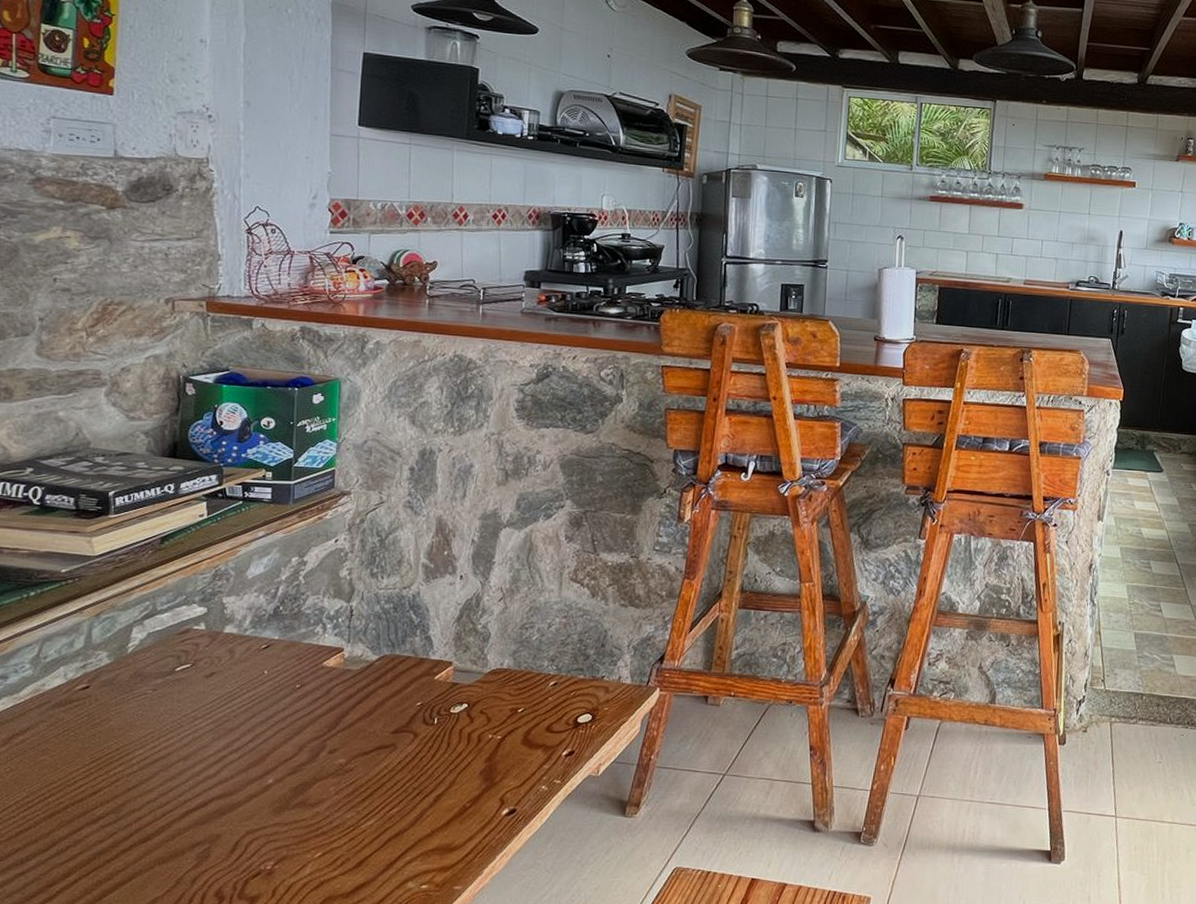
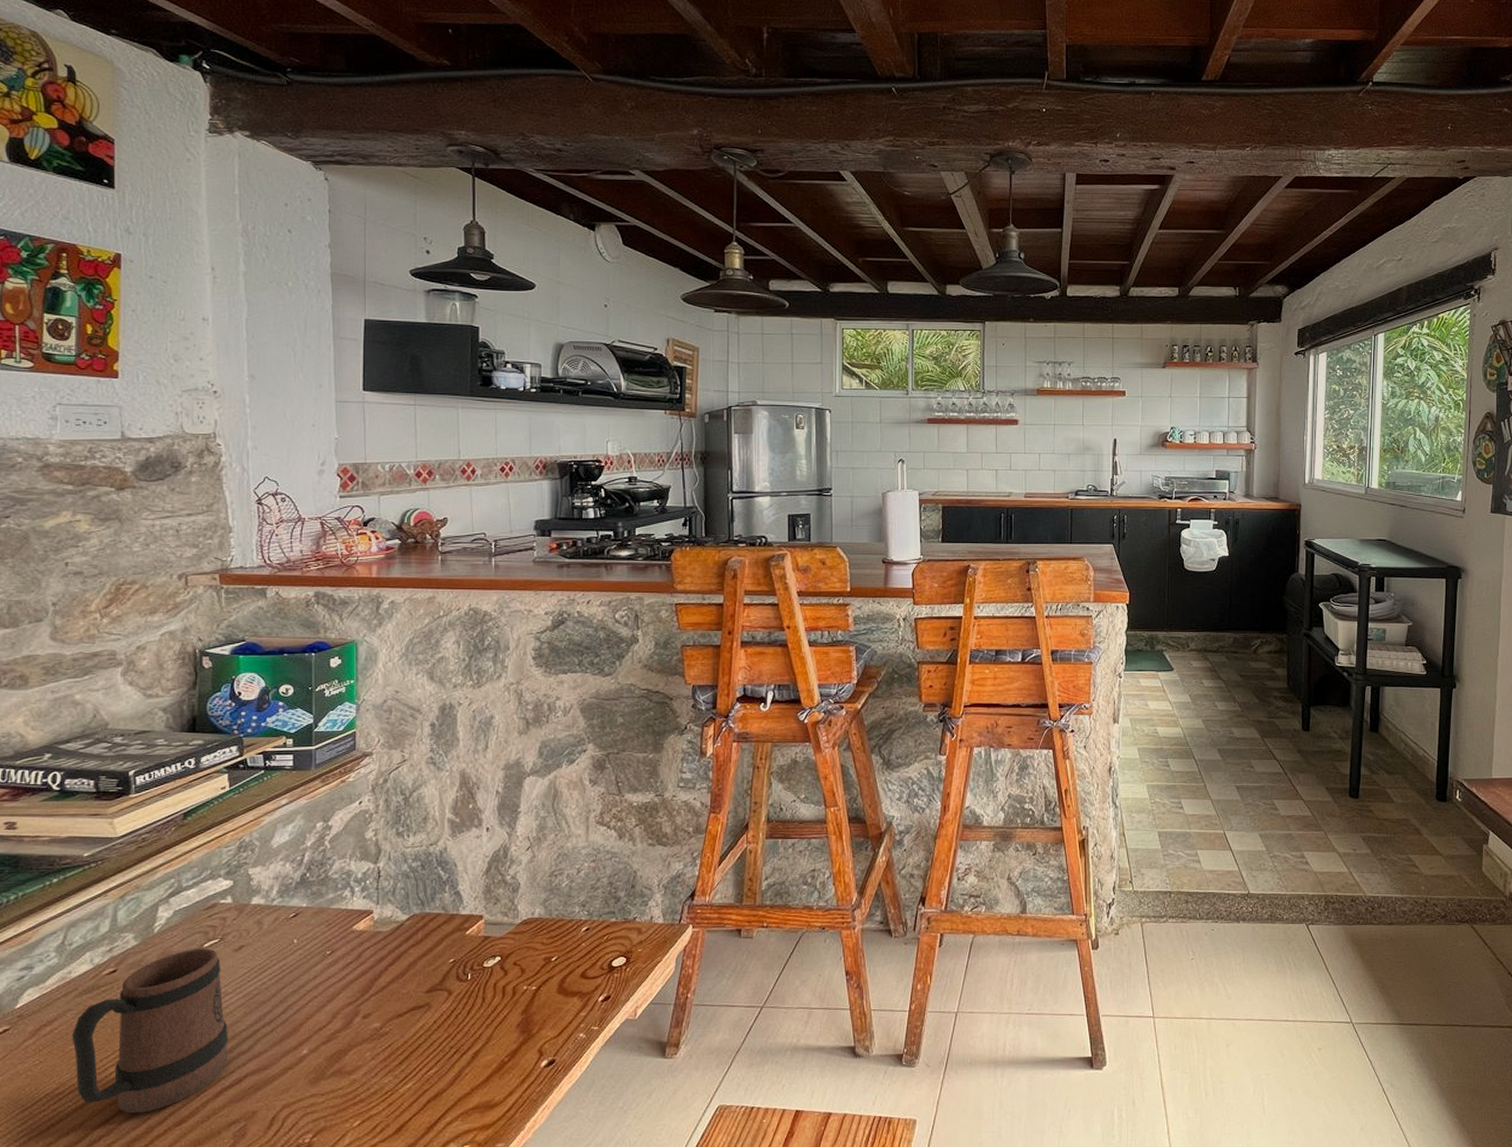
mug: none [43,671,196,827] -> present [72,948,228,1114]

